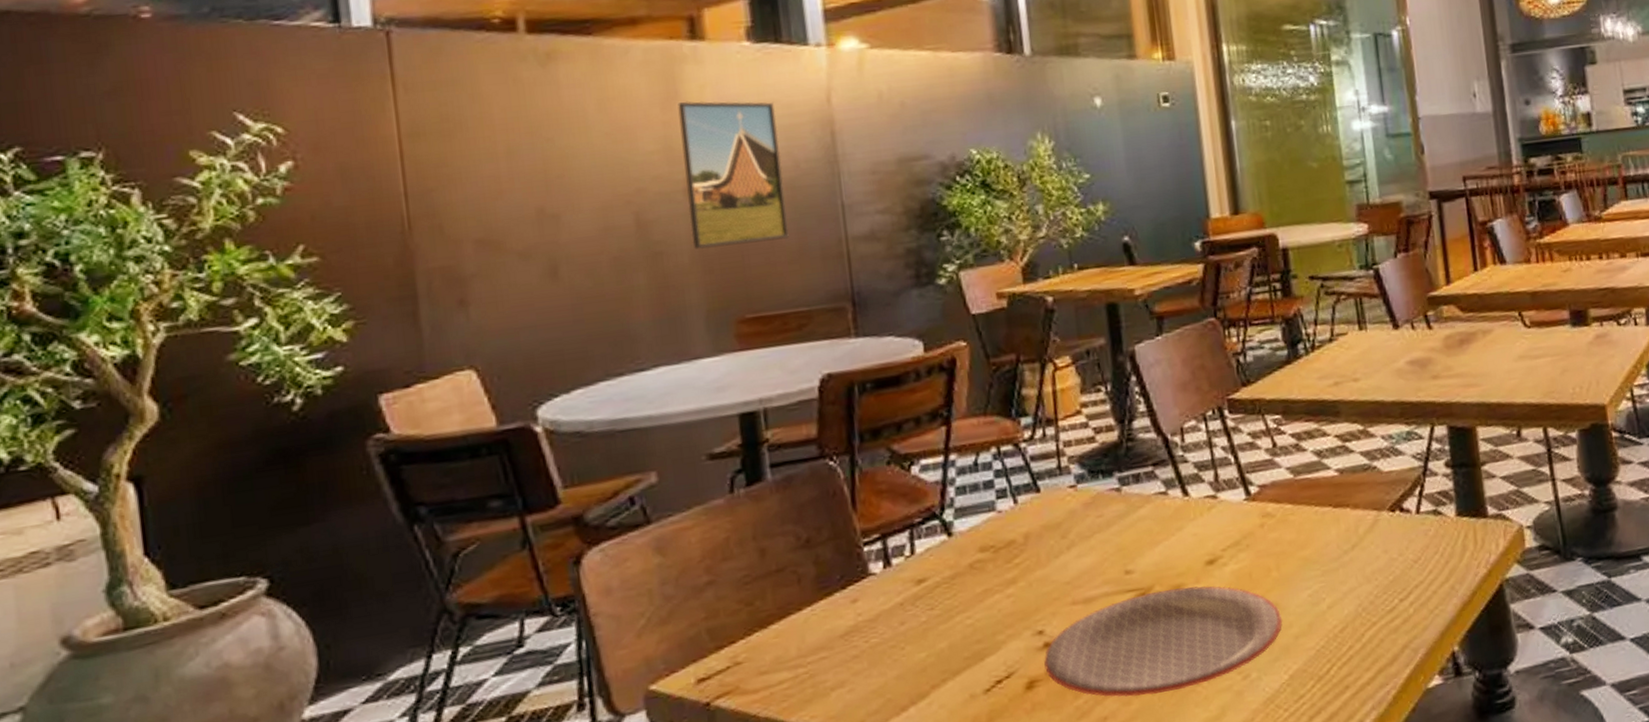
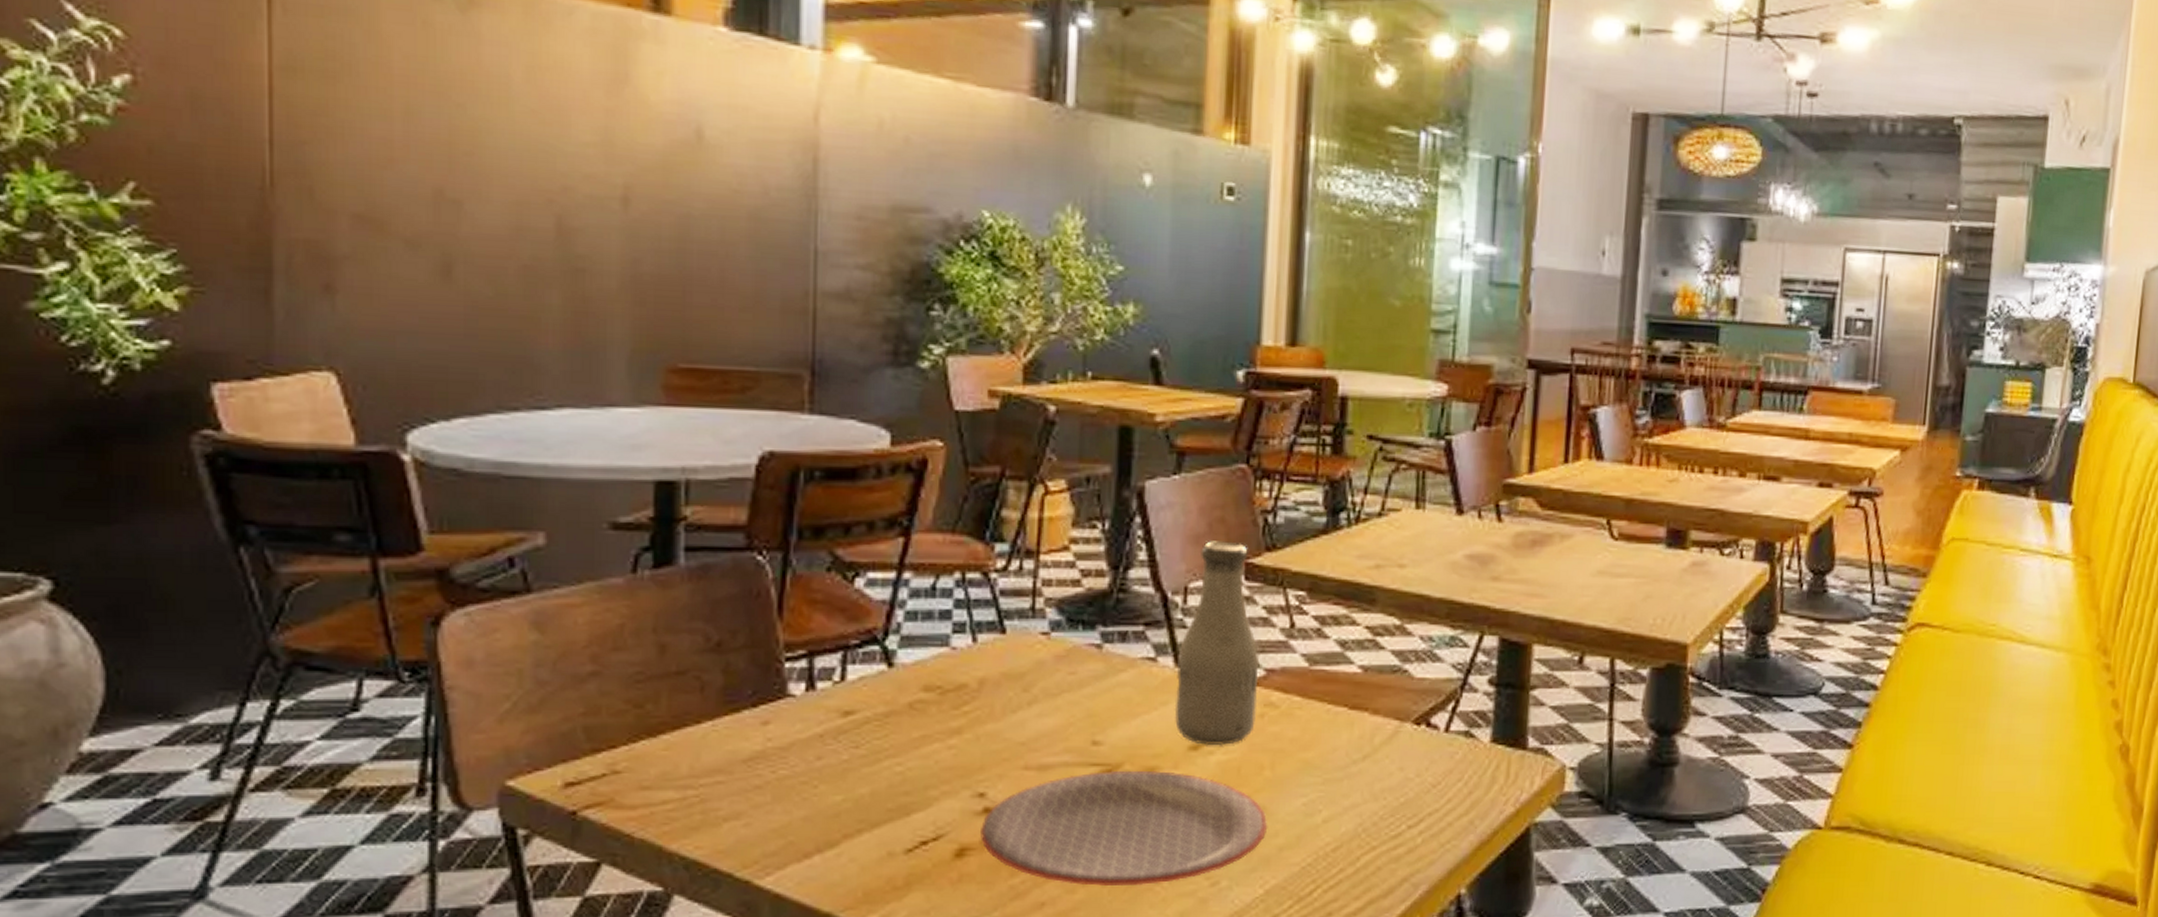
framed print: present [677,101,789,250] -> none [623,87,748,280]
bottle: none [1184,383,1258,560] -> present [1174,541,1260,746]

